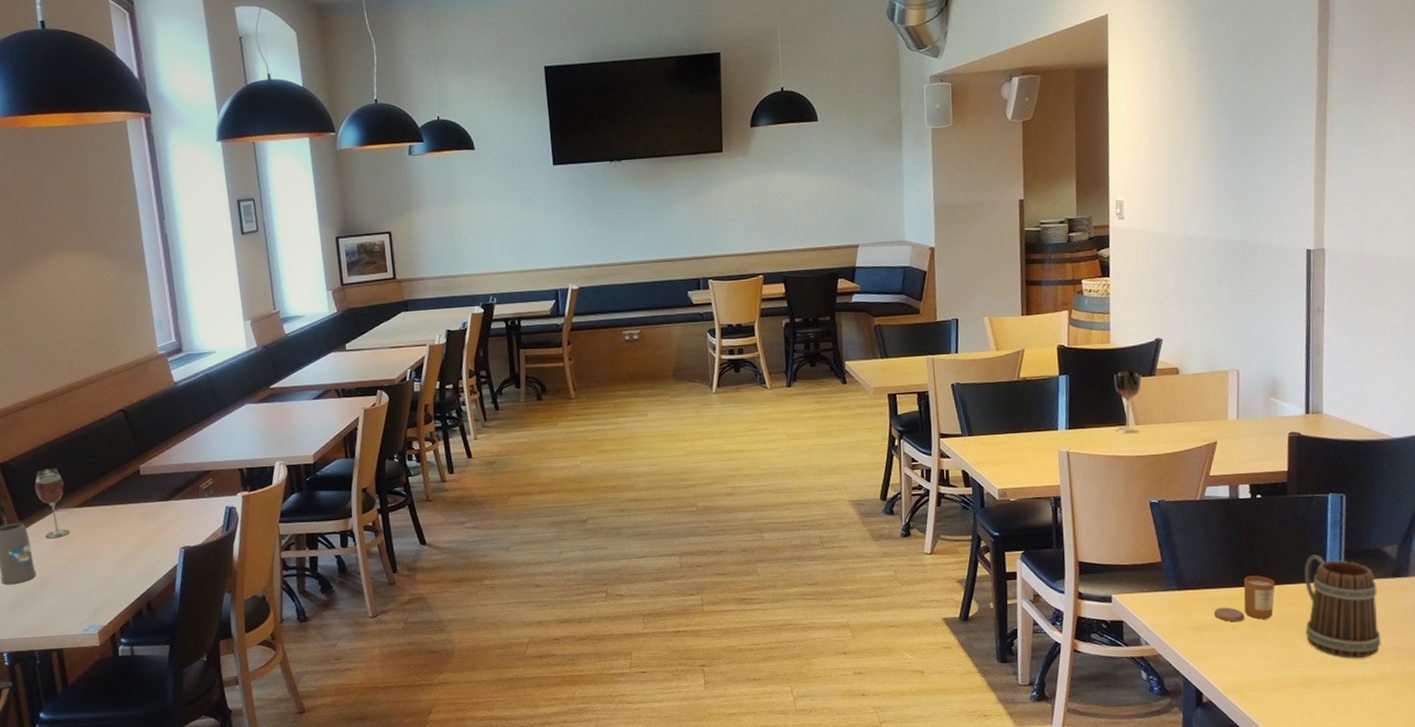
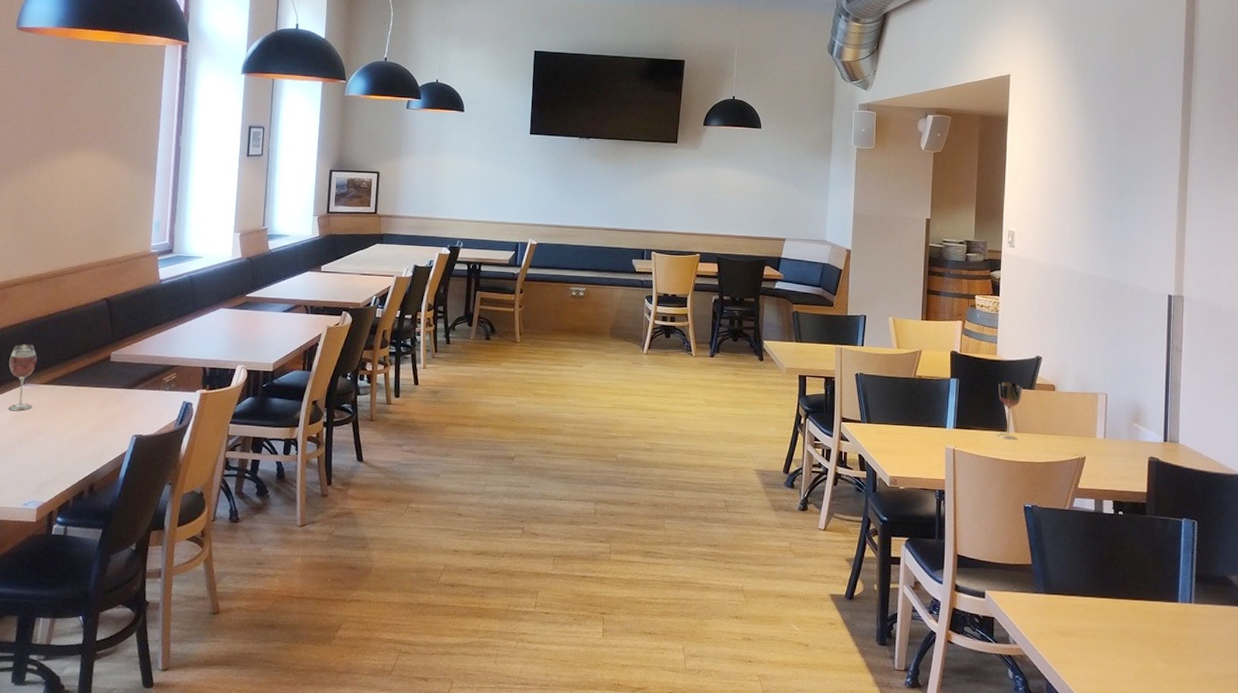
candle: present [1214,575,1275,622] -> none [1077,588,1133,632]
beer mug: present [1303,554,1381,658] -> none [1158,575,1227,681]

